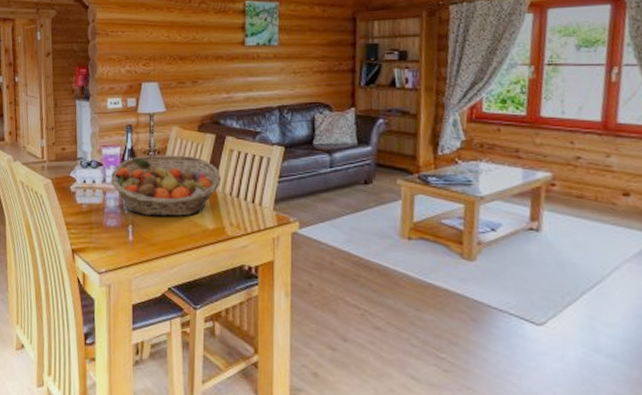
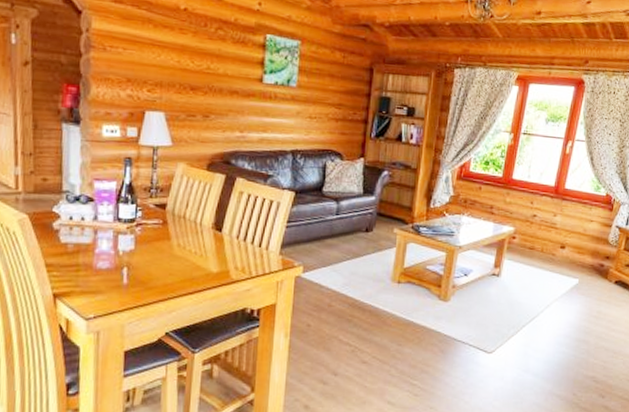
fruit basket: present [110,155,222,216] -> none [103,193,229,259]

